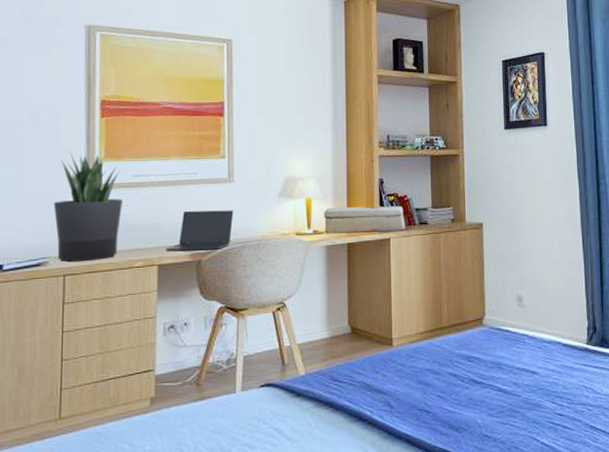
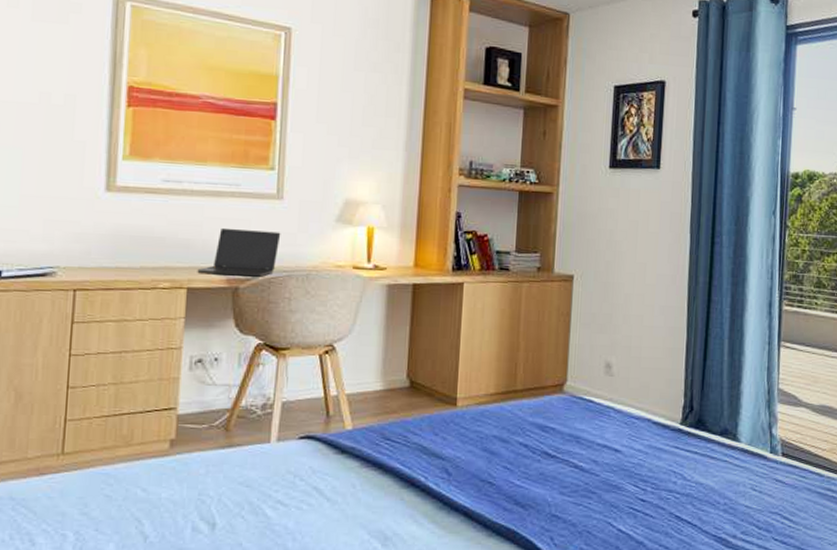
planter: present [53,150,123,262] -> none [65,142,150,276]
decorative box: present [323,205,405,234] -> none [386,240,483,275]

